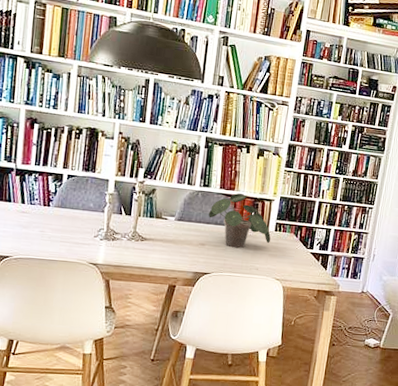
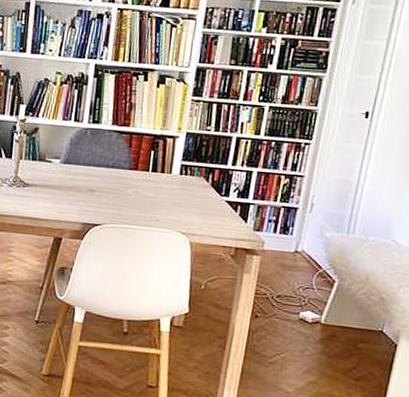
potted plant: present [209,193,271,248] -> none [99,129,175,196]

